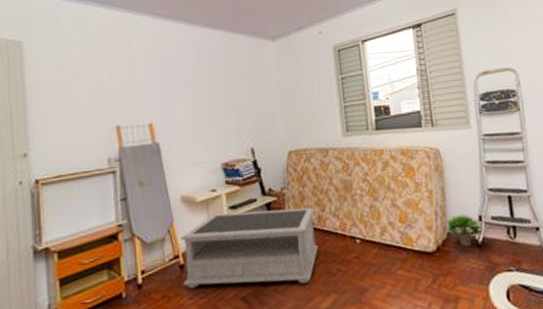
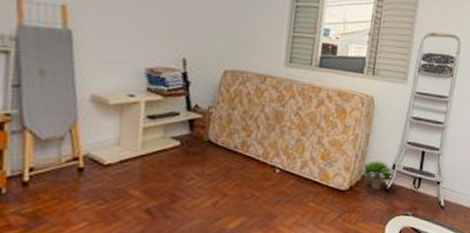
coffee table: present [181,207,318,289] -> none [79,121,241,203]

